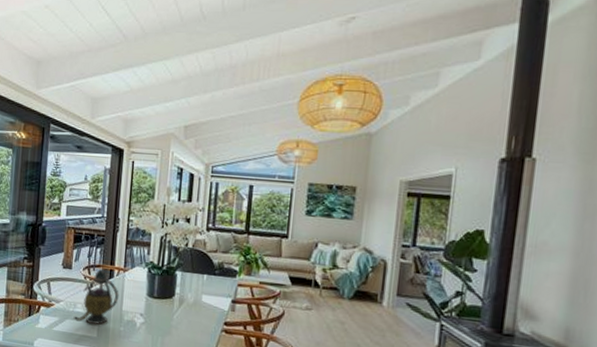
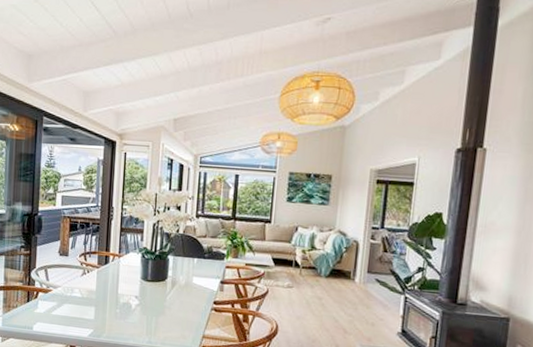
teapot: present [73,268,119,325] -> none [71,255,115,308]

